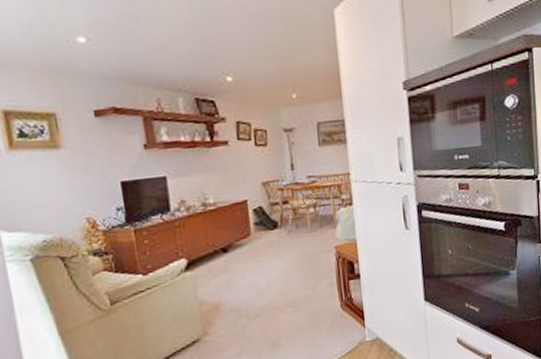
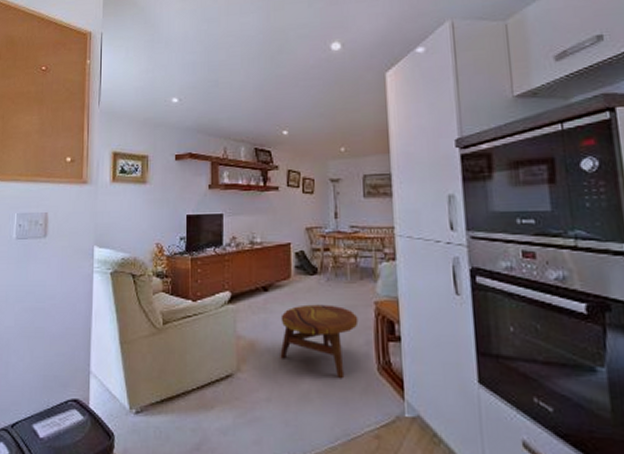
side table: none [244,255,321,322] -> present [280,304,359,379]

